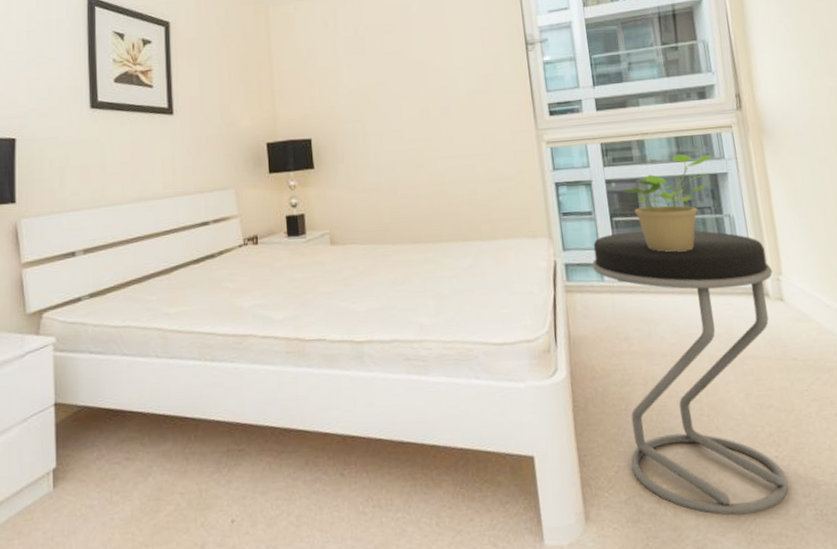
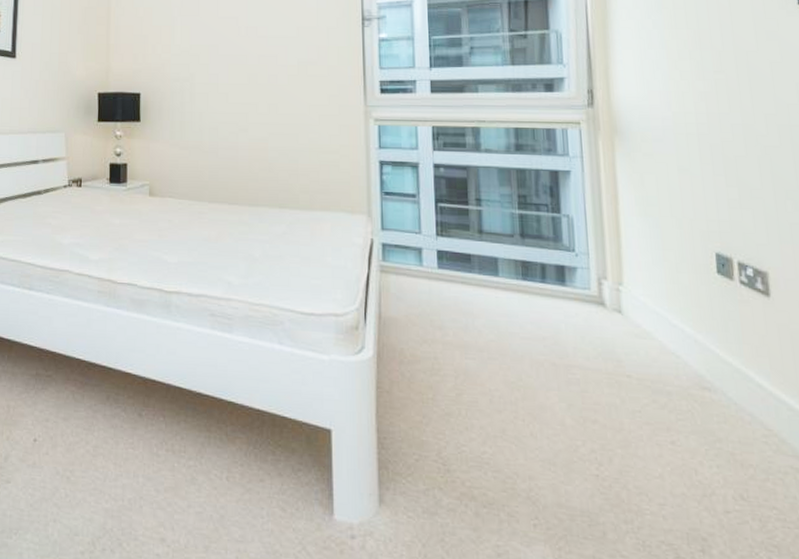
stool: present [592,230,789,516] -> none [411,219,613,530]
potted plant: present [622,153,713,253] -> none [451,145,555,247]

